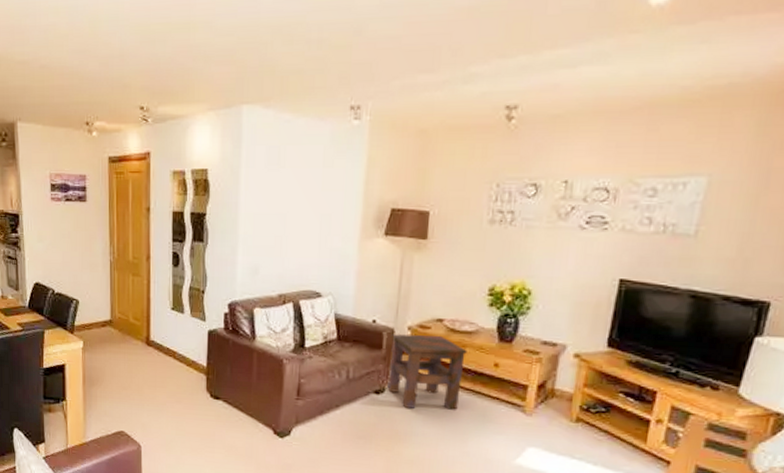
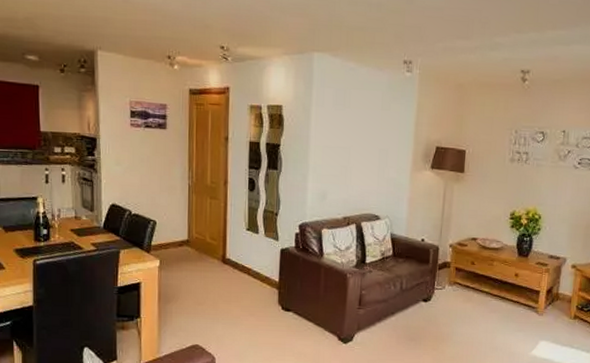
side table: present [387,334,467,410] -> none [433,251,495,313]

